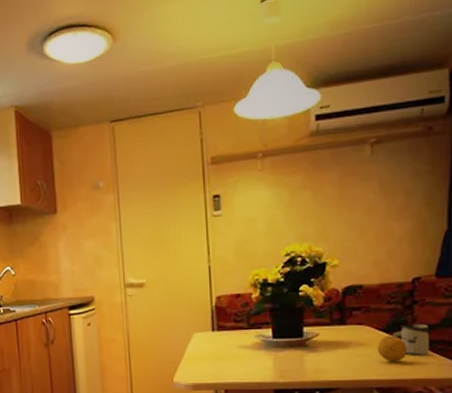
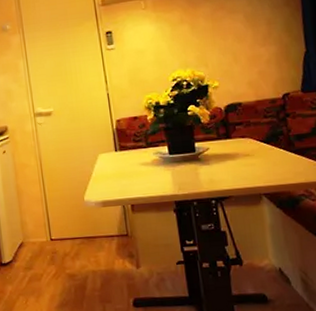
fruit: present [377,335,407,362] -> none [260,145,287,169]
cup: present [392,323,430,356] -> none [271,134,306,162]

